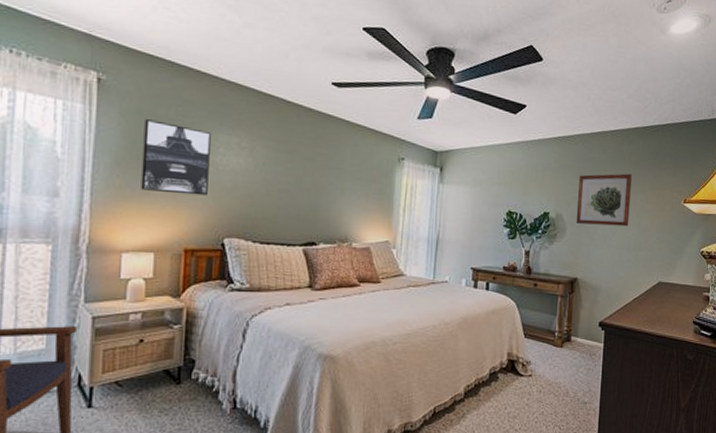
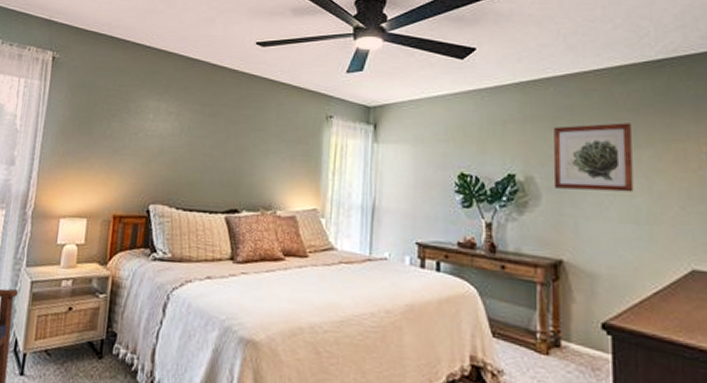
wall art: present [141,119,211,196] -> none [80,91,142,162]

